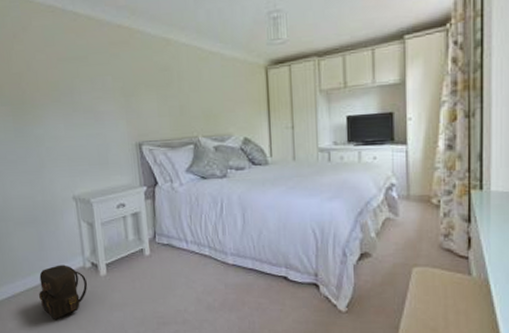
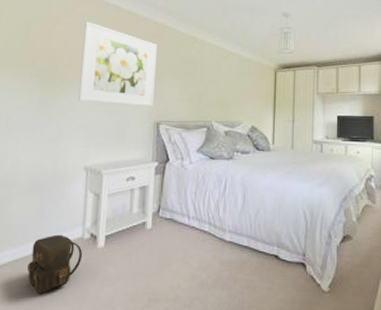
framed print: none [43,35,132,128] -> present [78,21,157,107]

